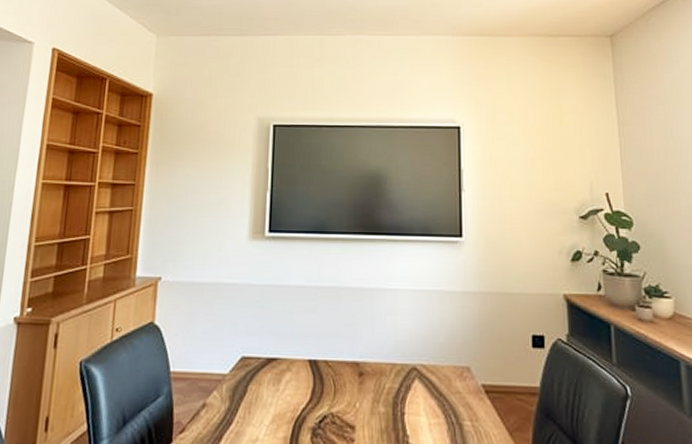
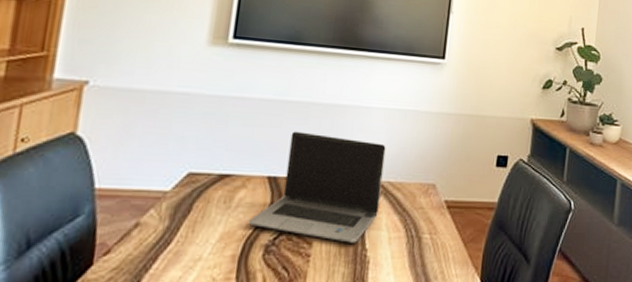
laptop computer: none [295,315,415,429] -> present [248,131,386,243]

